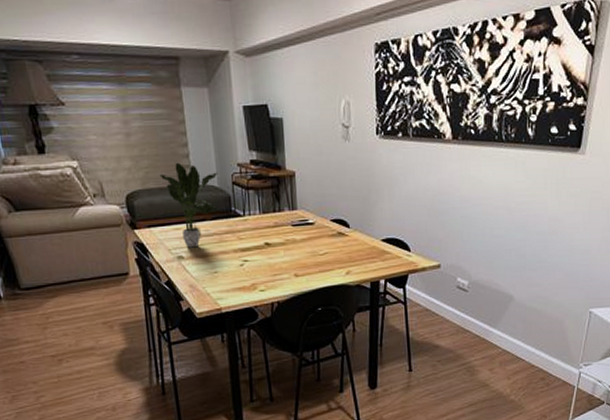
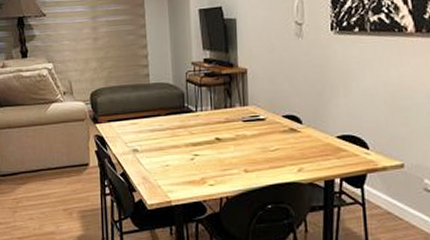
potted plant: present [159,162,218,248] -> none [121,62,173,142]

